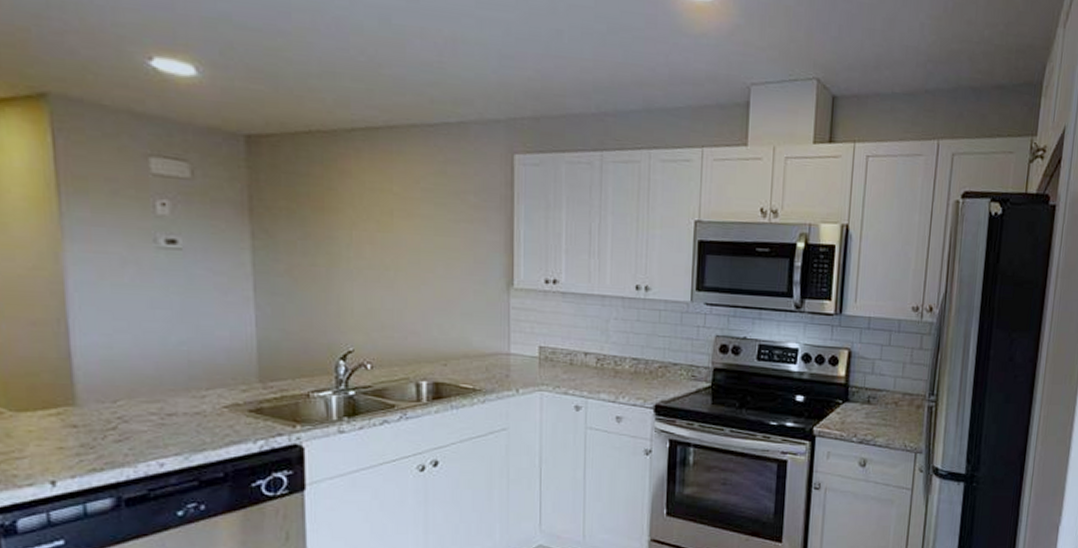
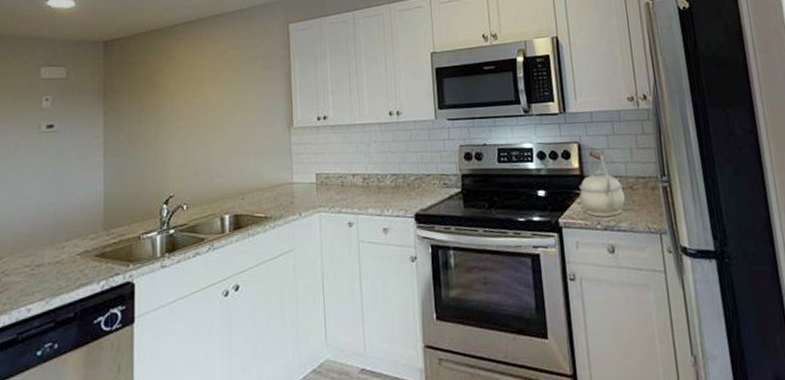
kettle: none [839,359,889,430] -> present [579,150,626,217]

